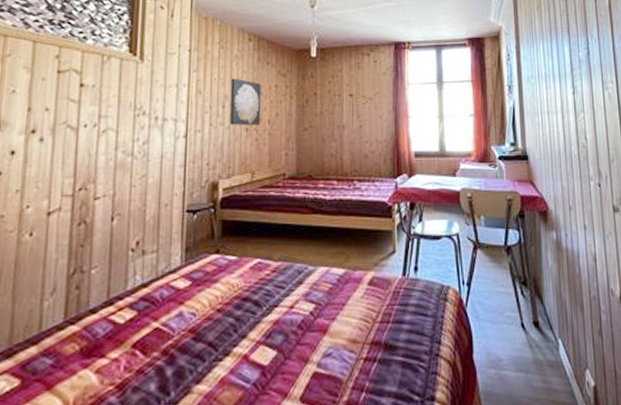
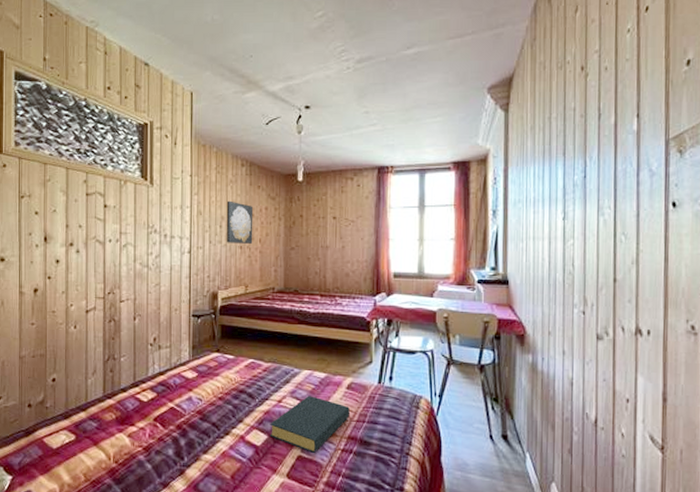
hardback book: none [279,297,372,367] -> present [269,396,350,453]

